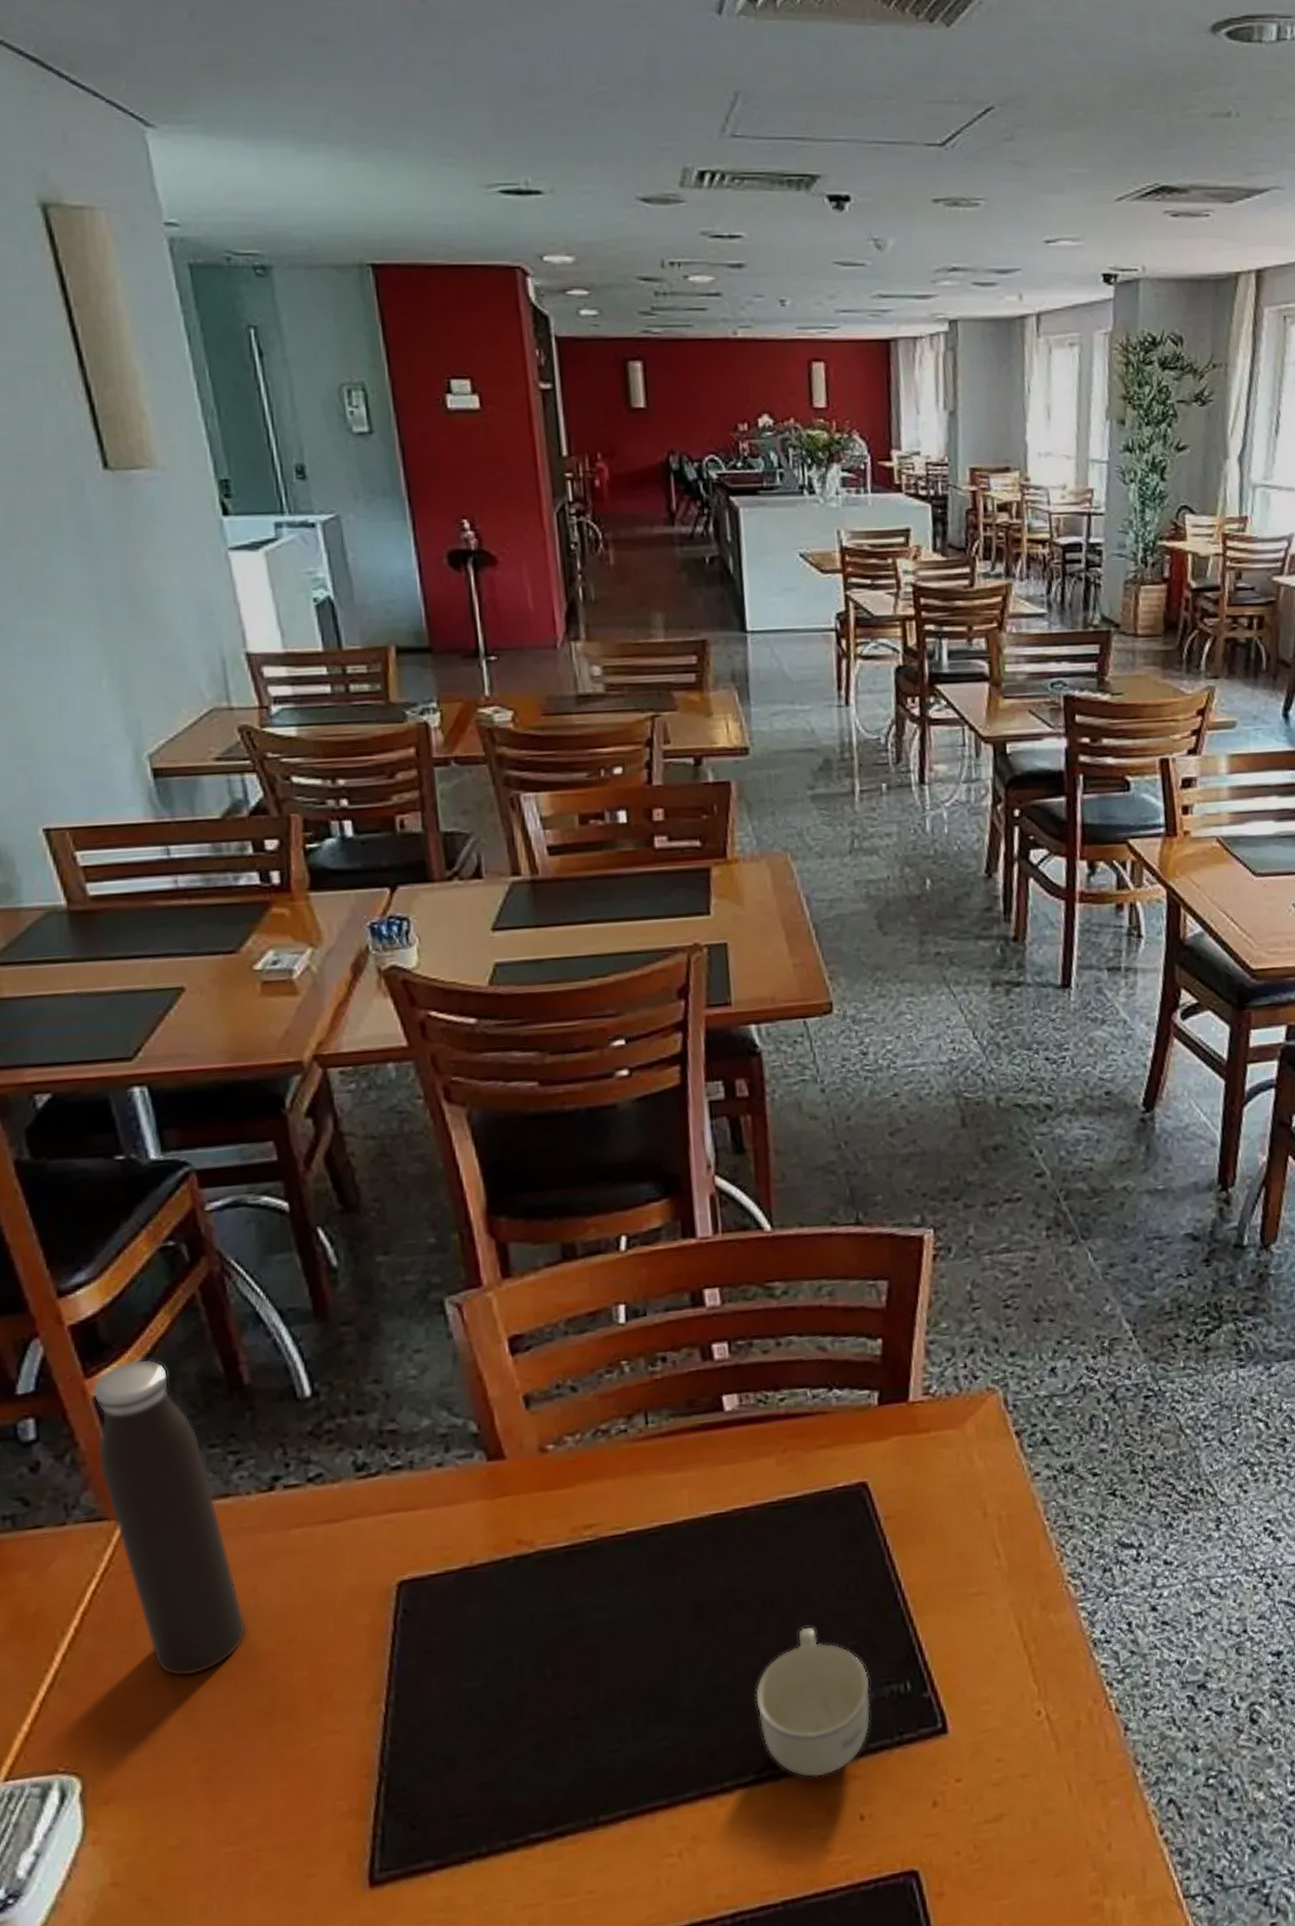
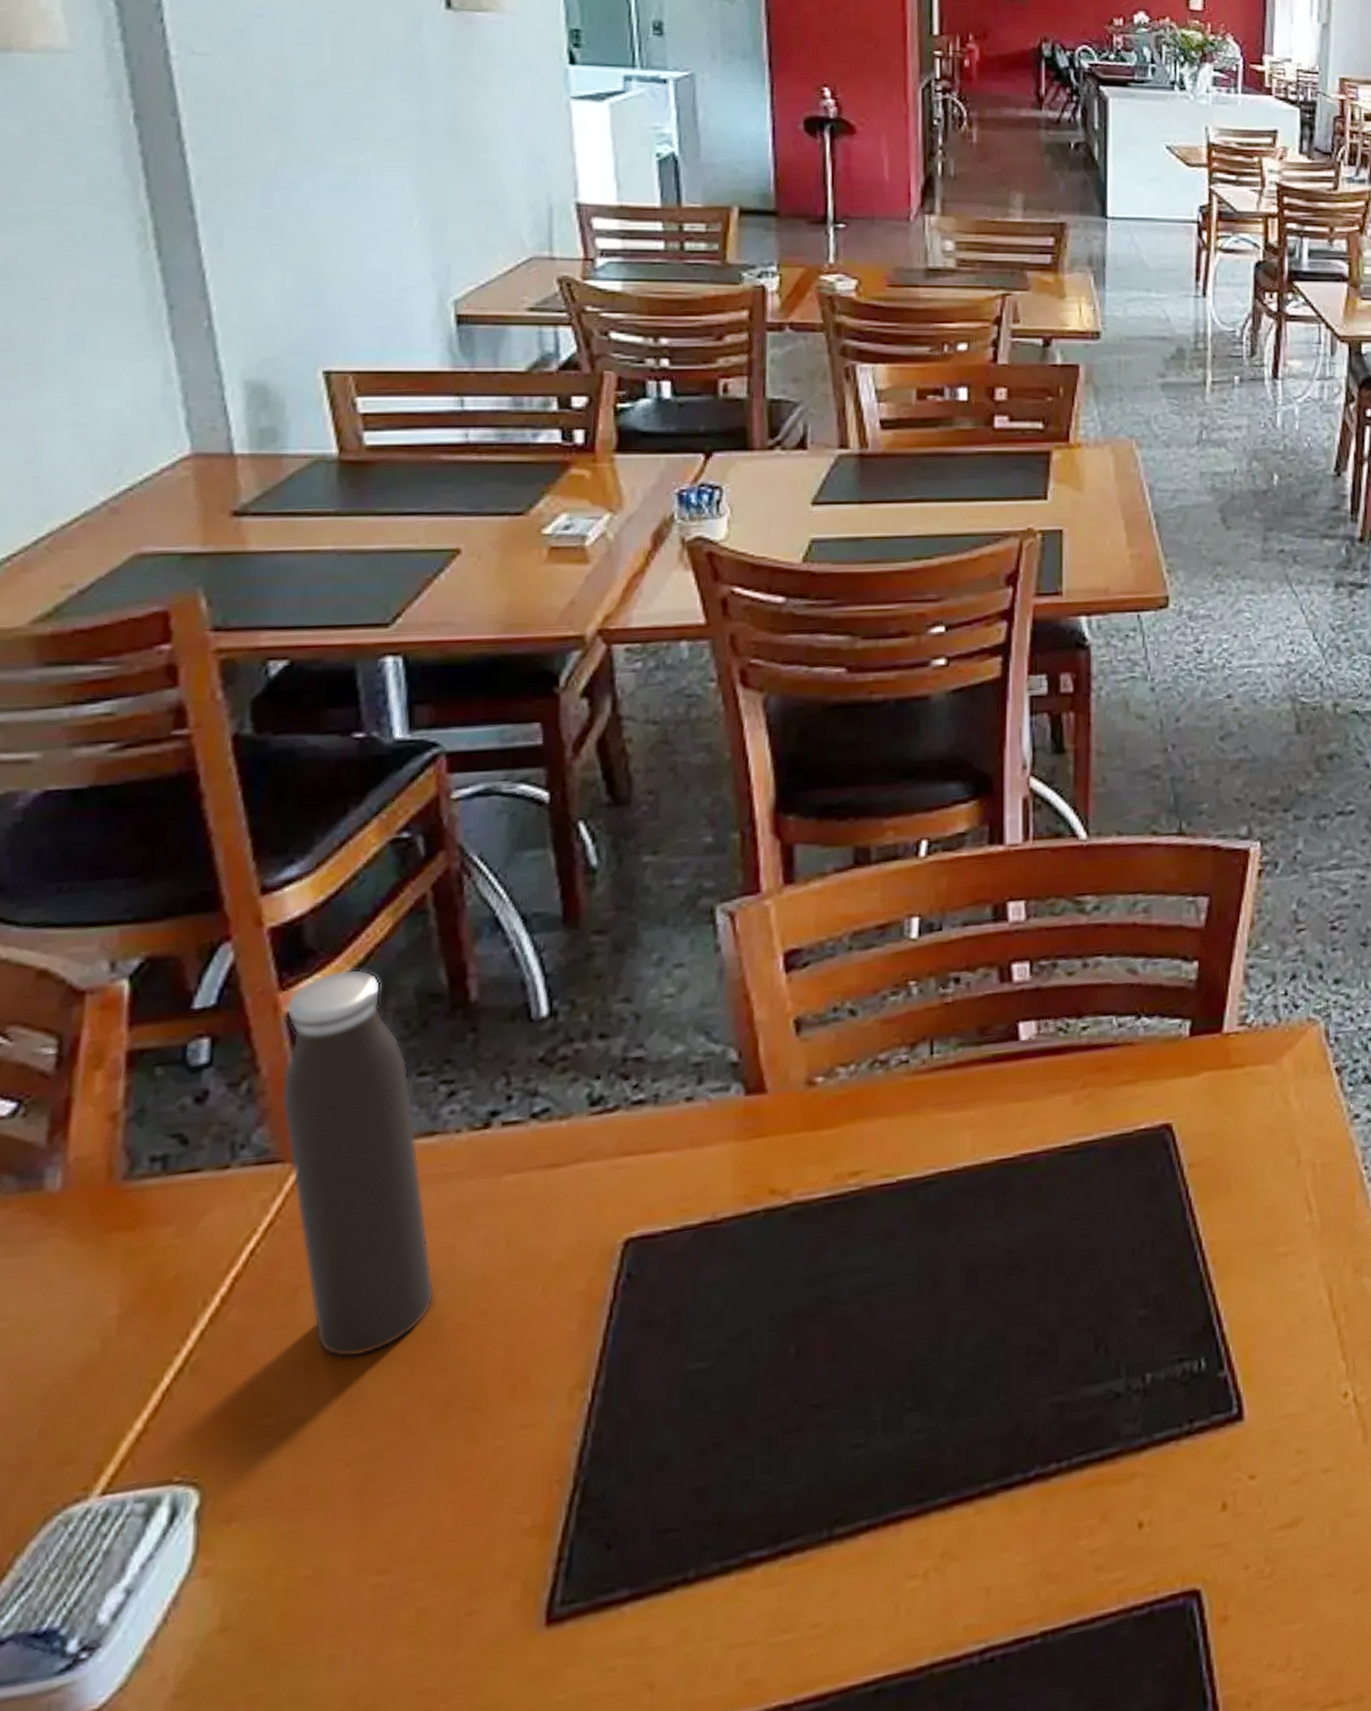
cup: present [754,1627,871,1778] -> none [1028,1294,1160,1477]

